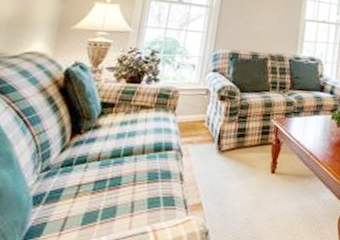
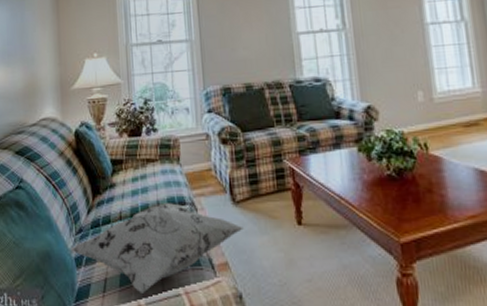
decorative pillow: none [31,148,225,233] -> present [72,203,245,295]

